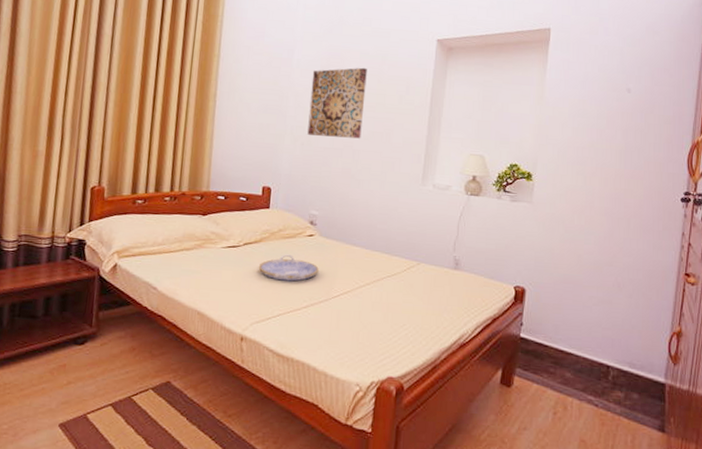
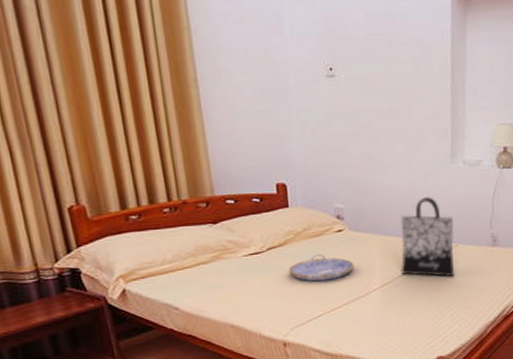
wall art: present [307,67,367,139] -> none [310,30,379,119]
tote bag: none [362,214,419,295] -> present [400,197,455,277]

